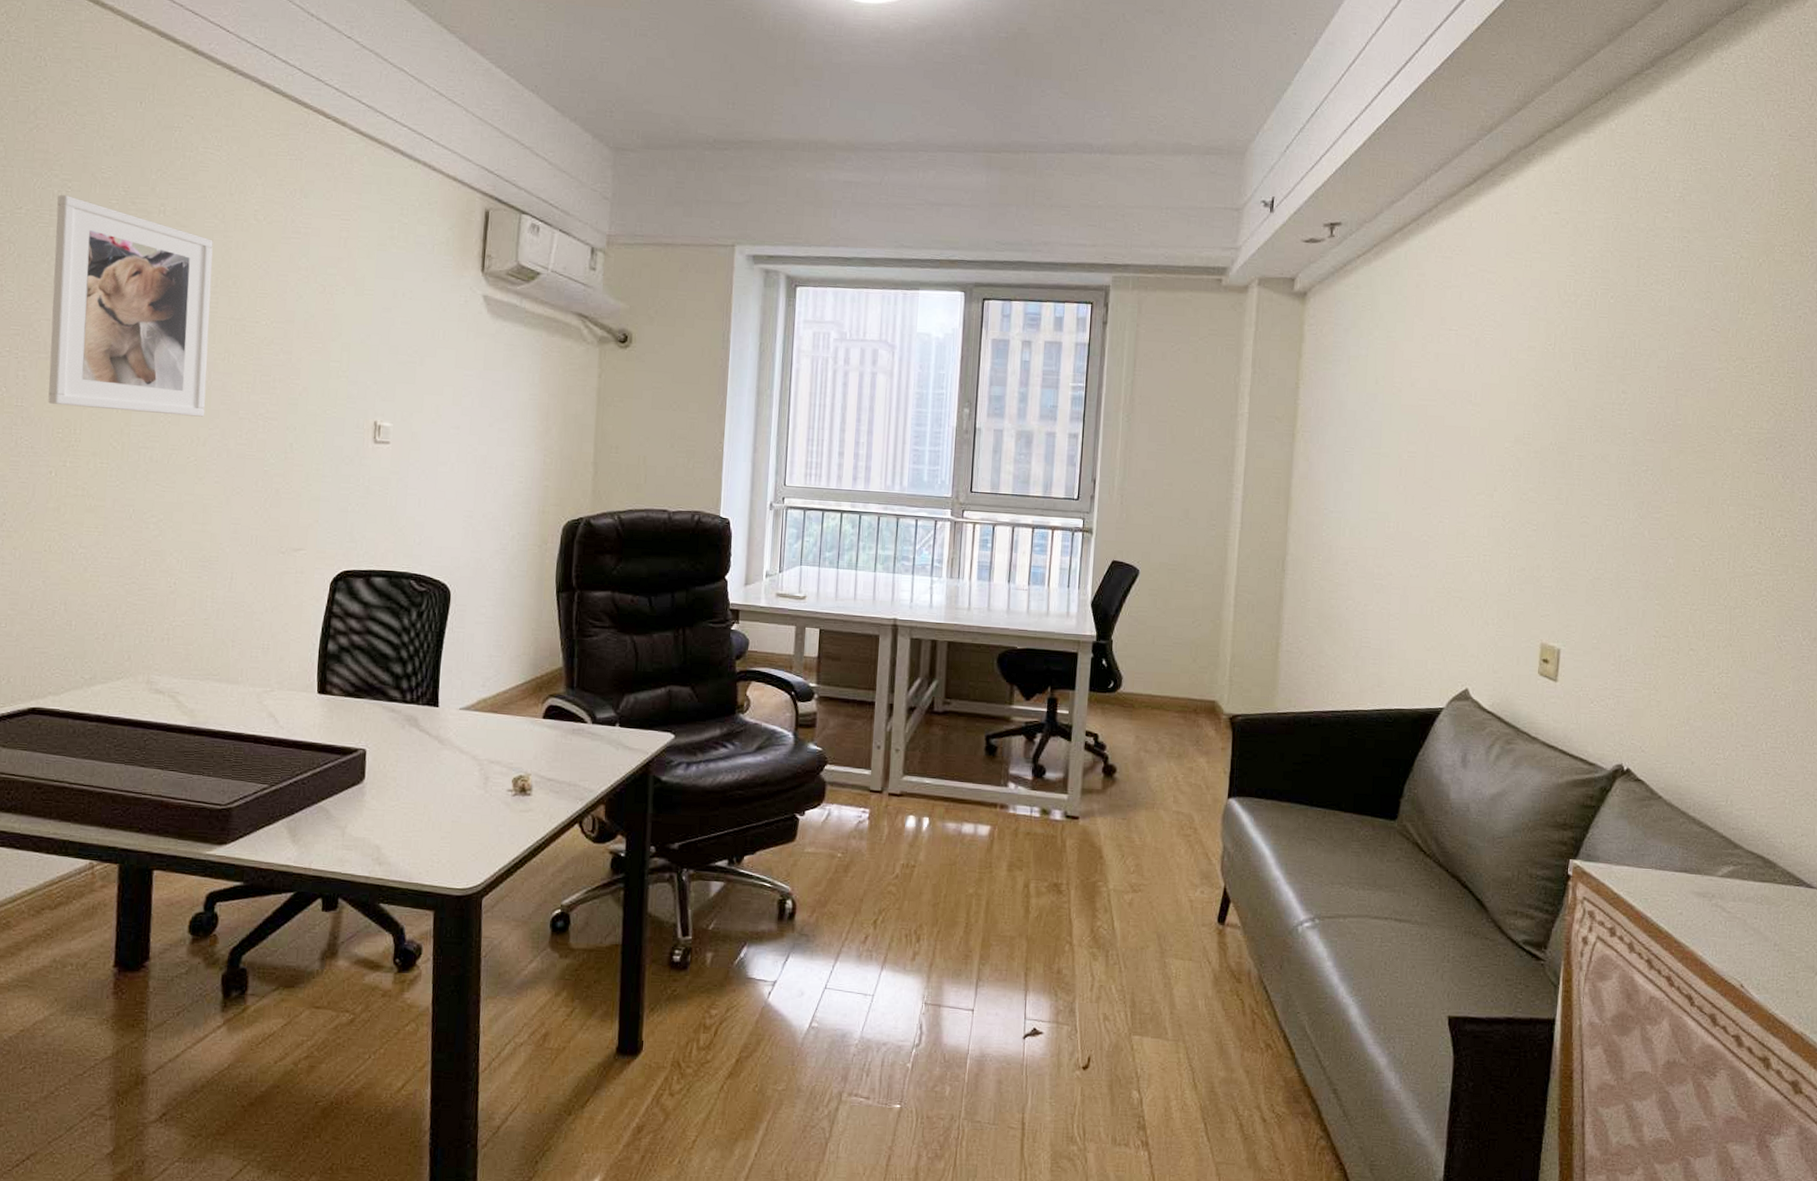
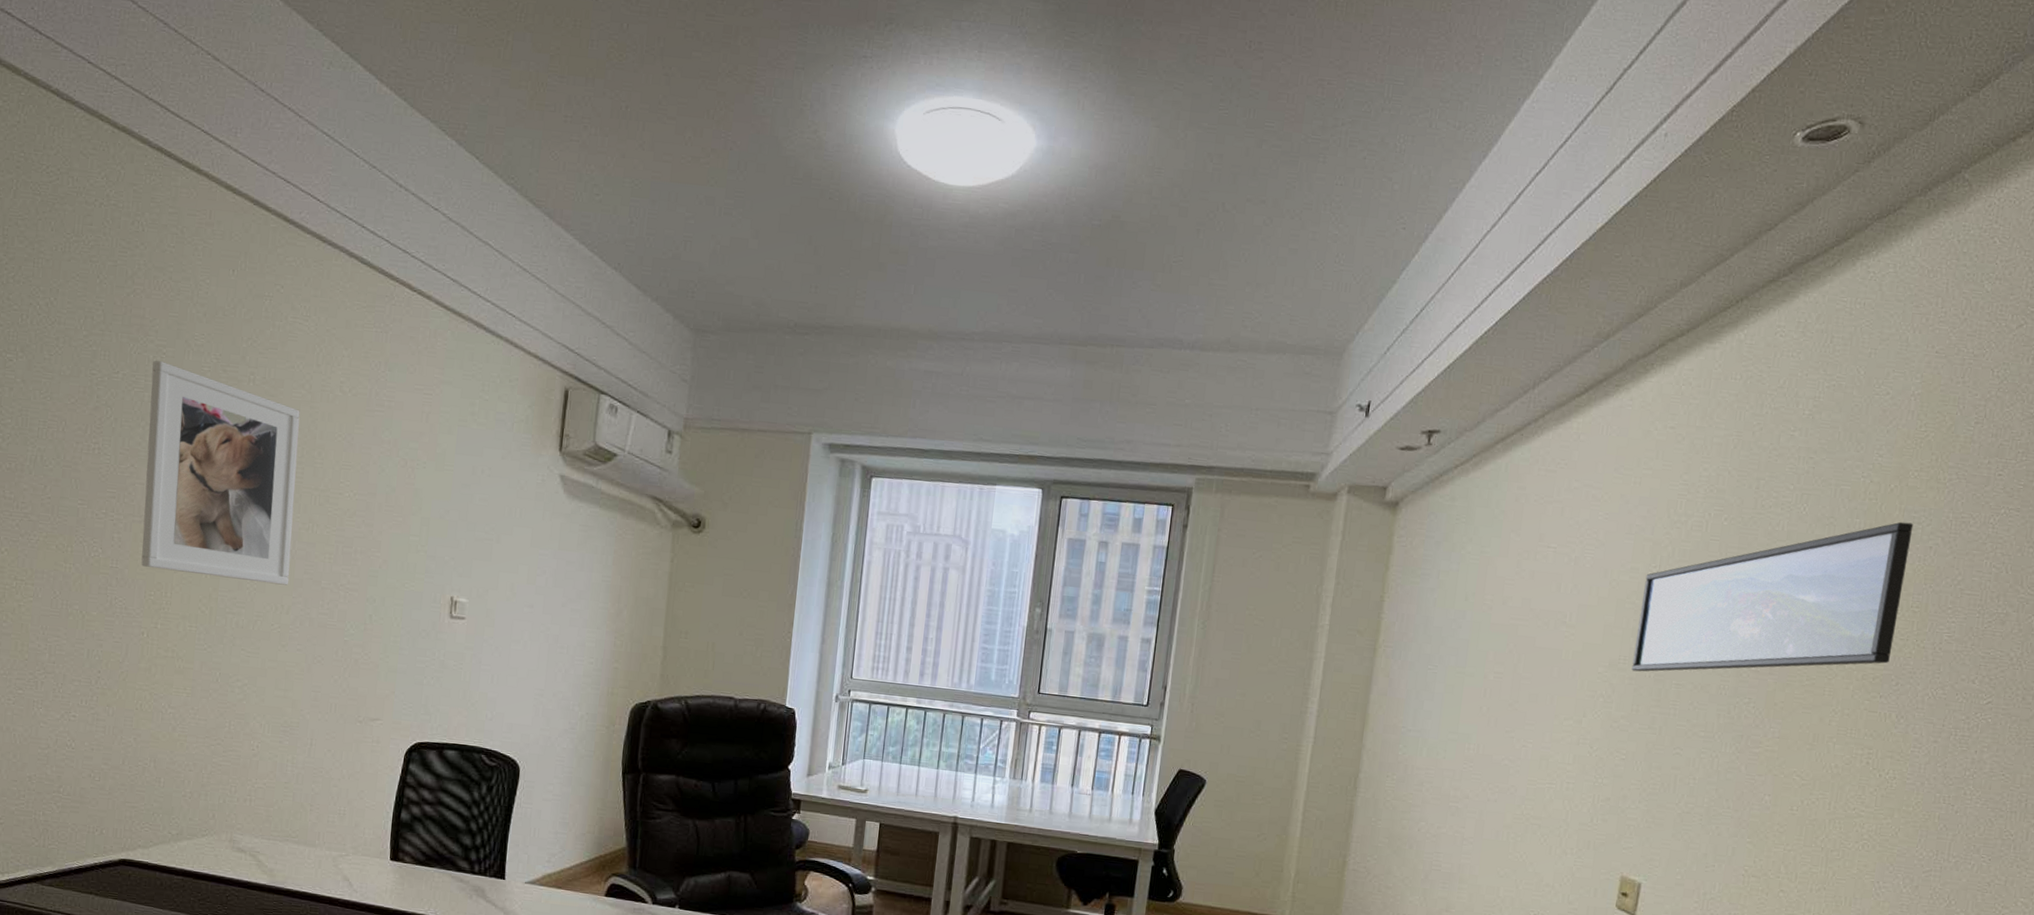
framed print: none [1536,293,1783,446] -> present [1631,521,1914,672]

